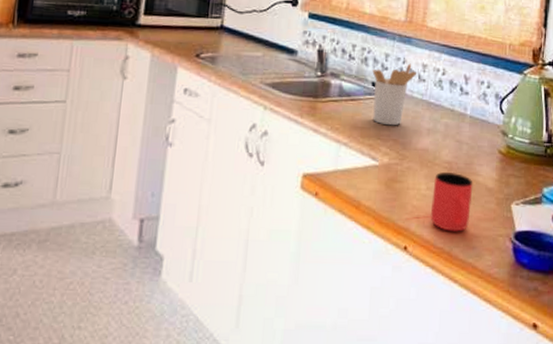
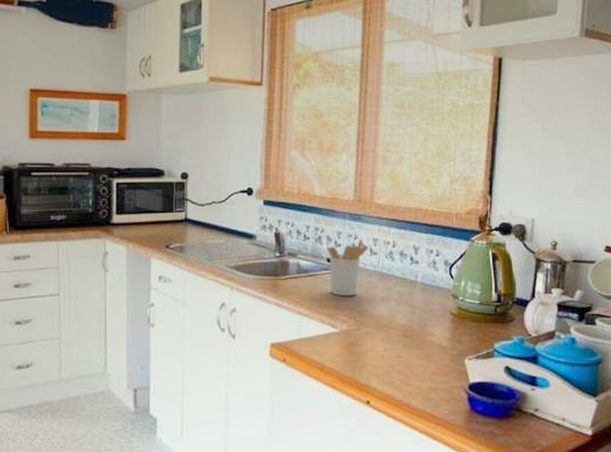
cup: present [430,172,473,232] -> none [389,334,428,386]

